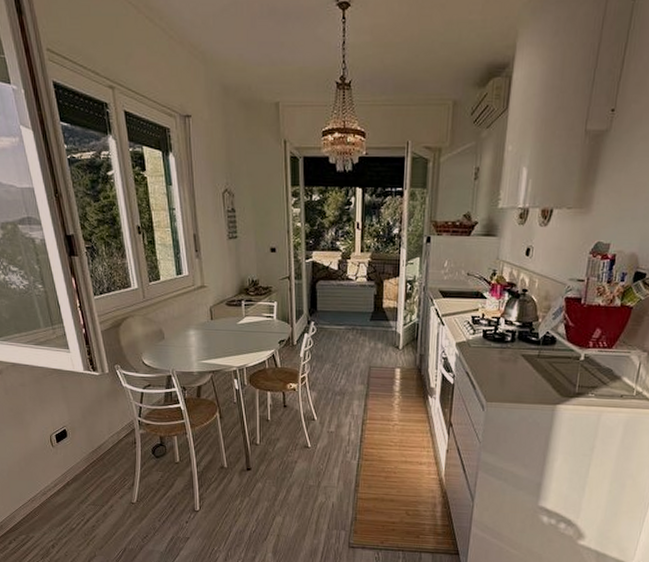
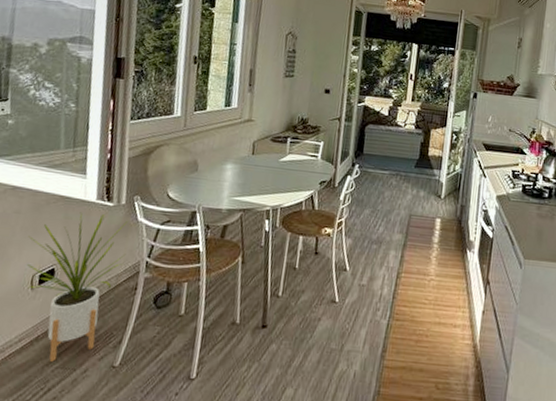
house plant: none [37,380,120,500] -> present [27,212,127,362]

